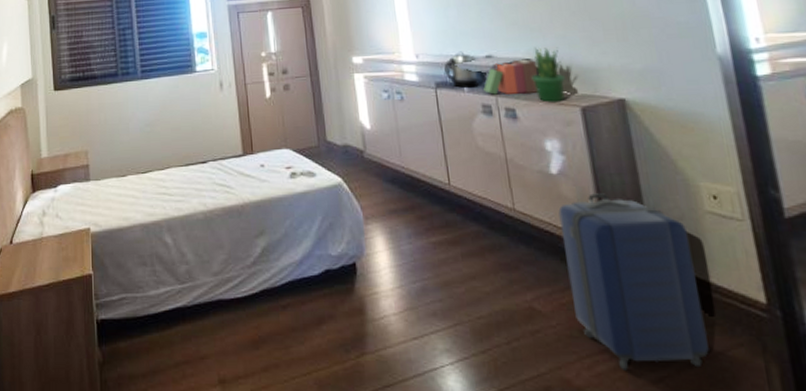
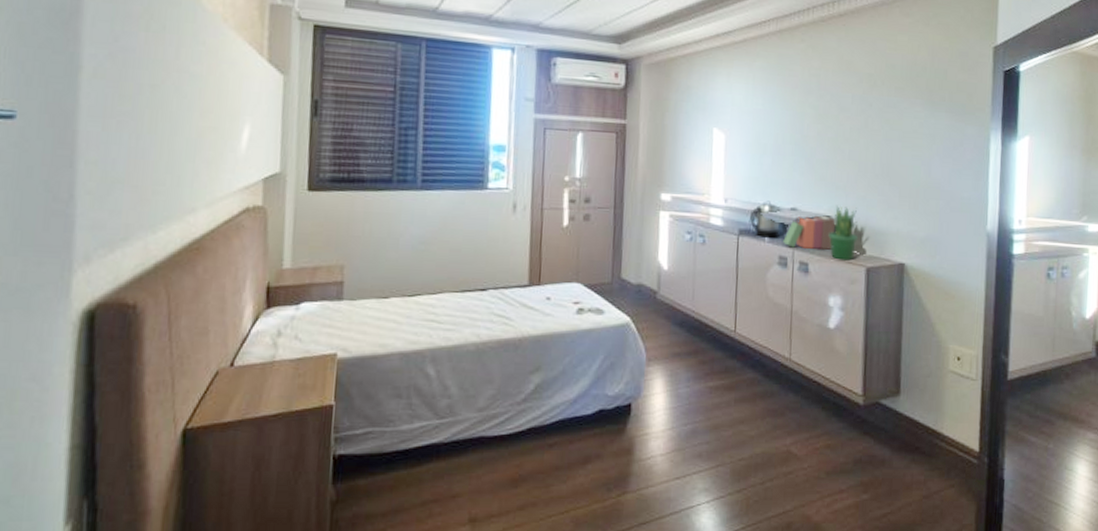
suitcase: present [558,193,709,371] -> none [825,349,931,508]

